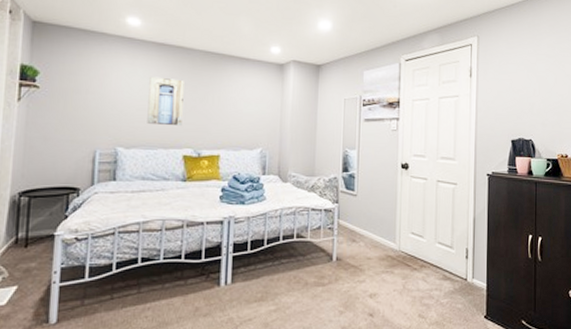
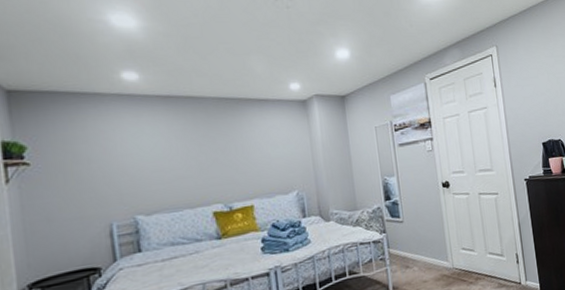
wall art: present [147,76,184,125] -> none [160,132,206,185]

